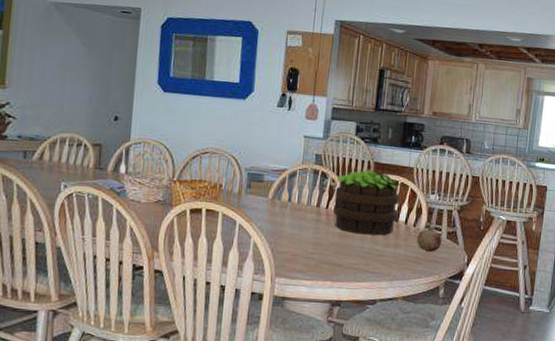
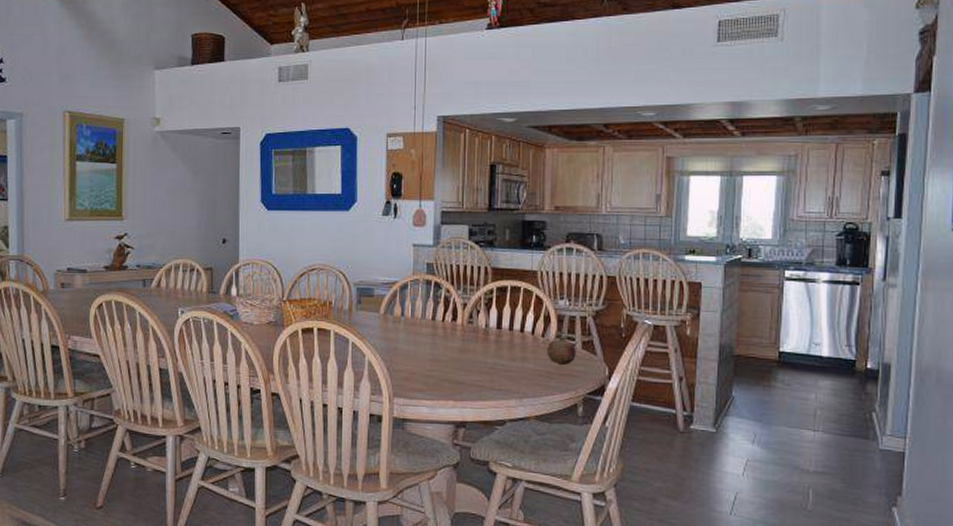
potted plant: present [333,169,401,236] -> none [451,276,524,349]

